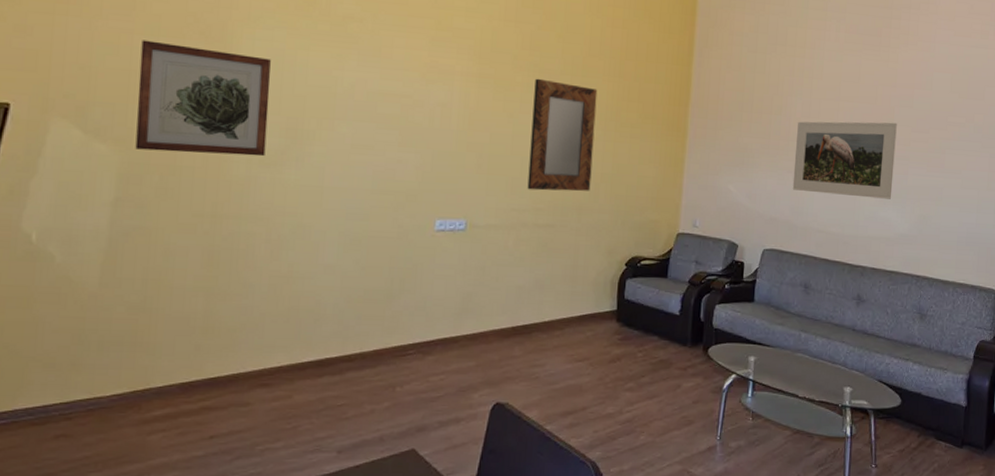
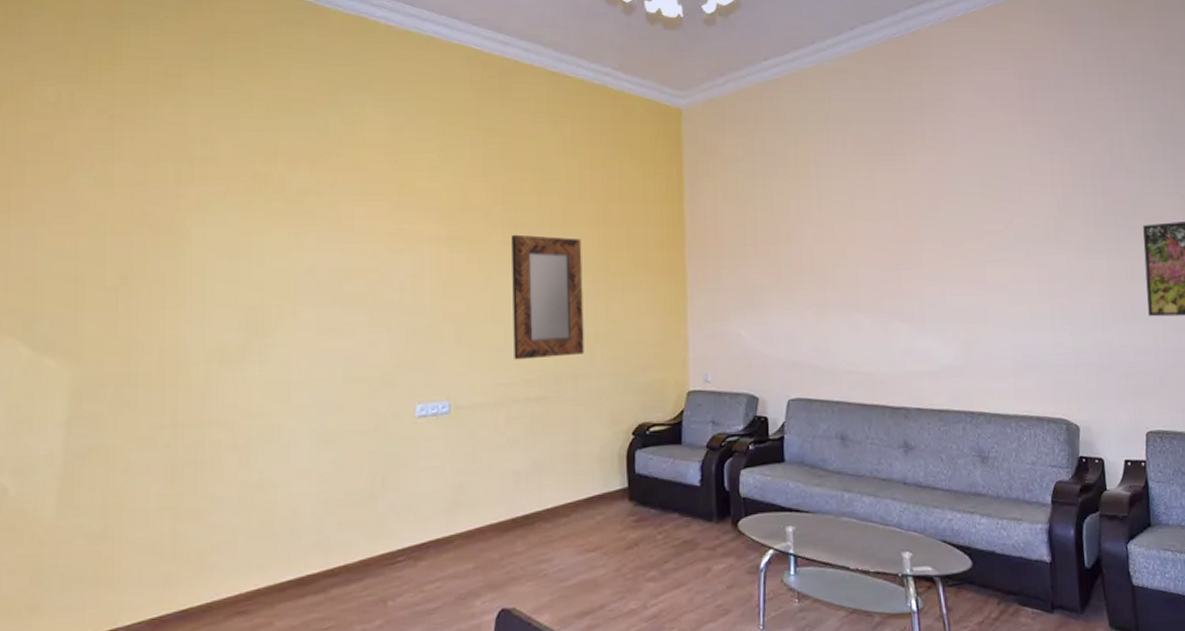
wall art: present [135,40,271,157] -> none [86,241,226,361]
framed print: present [792,121,897,199] -> none [811,238,930,329]

